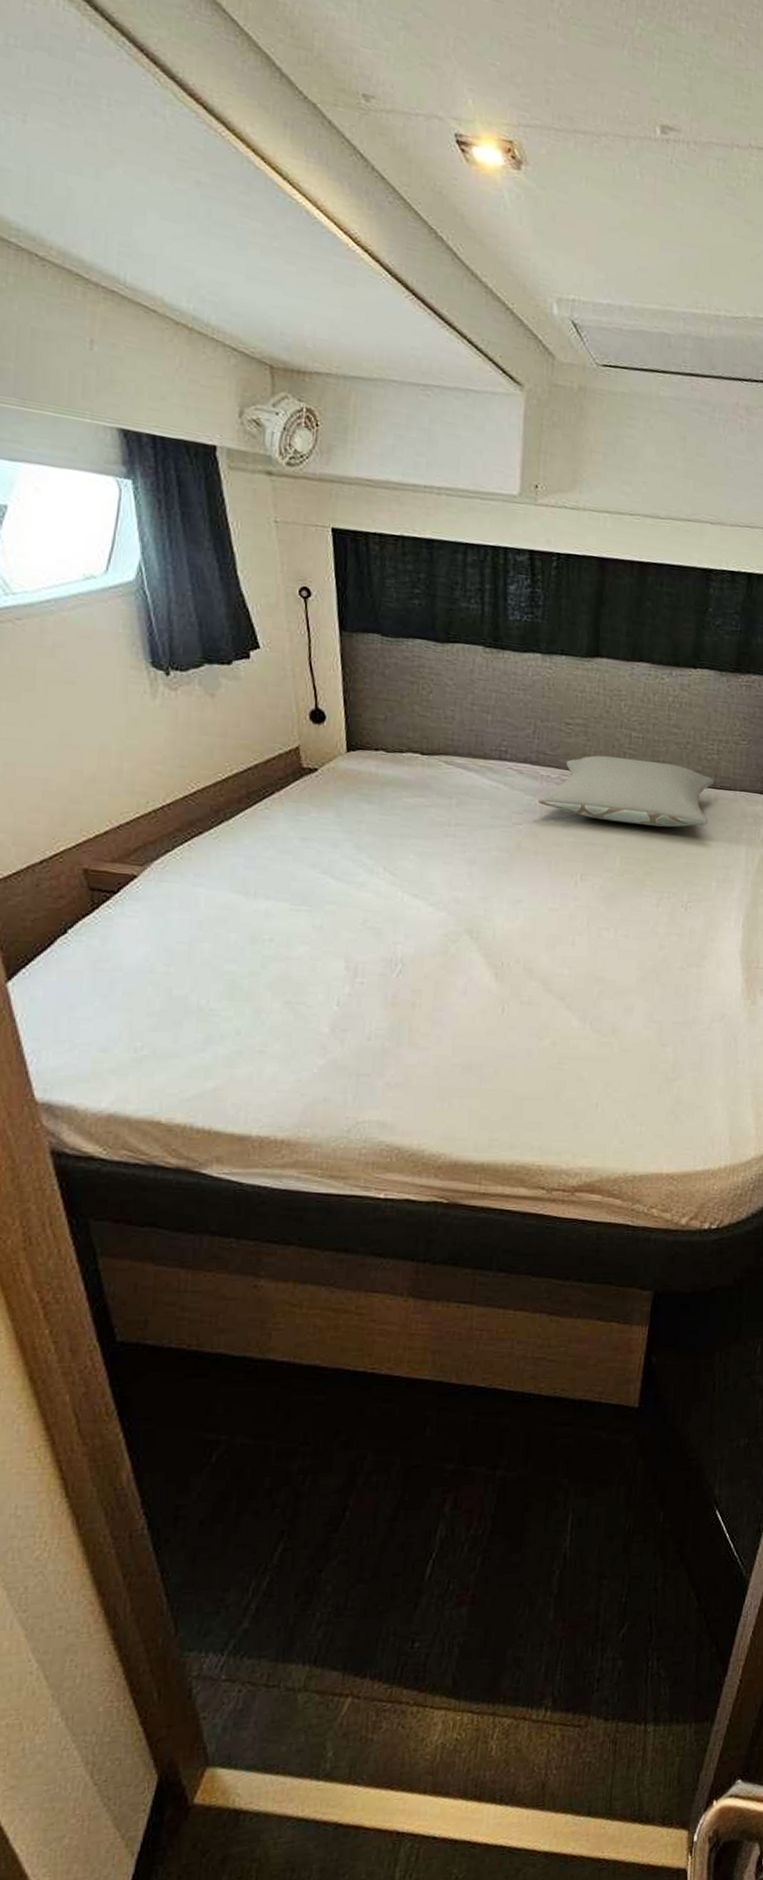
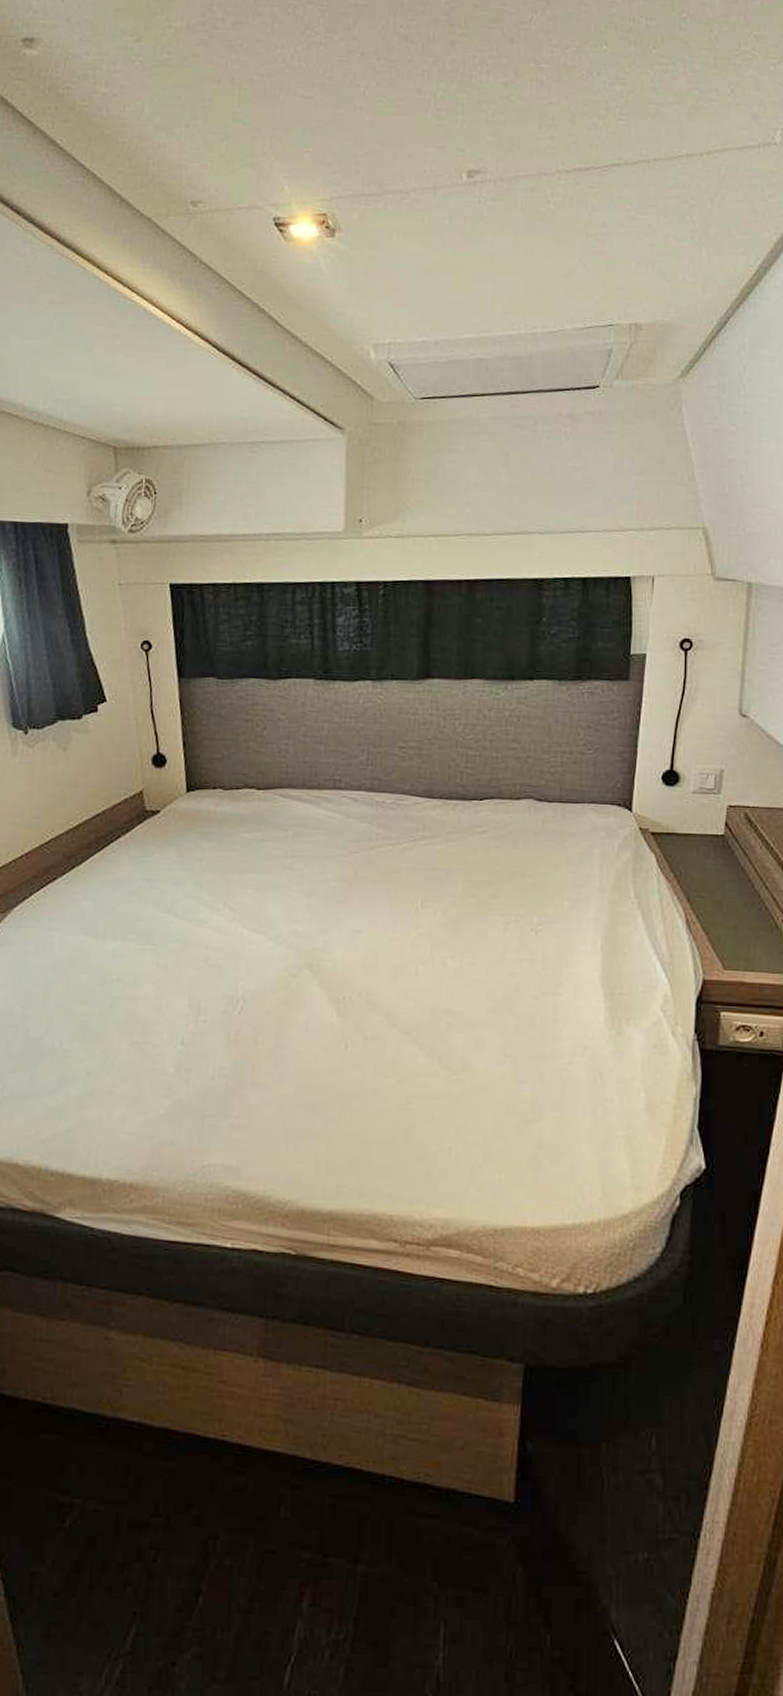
pillow: present [537,755,714,828] -> none [374,776,559,847]

